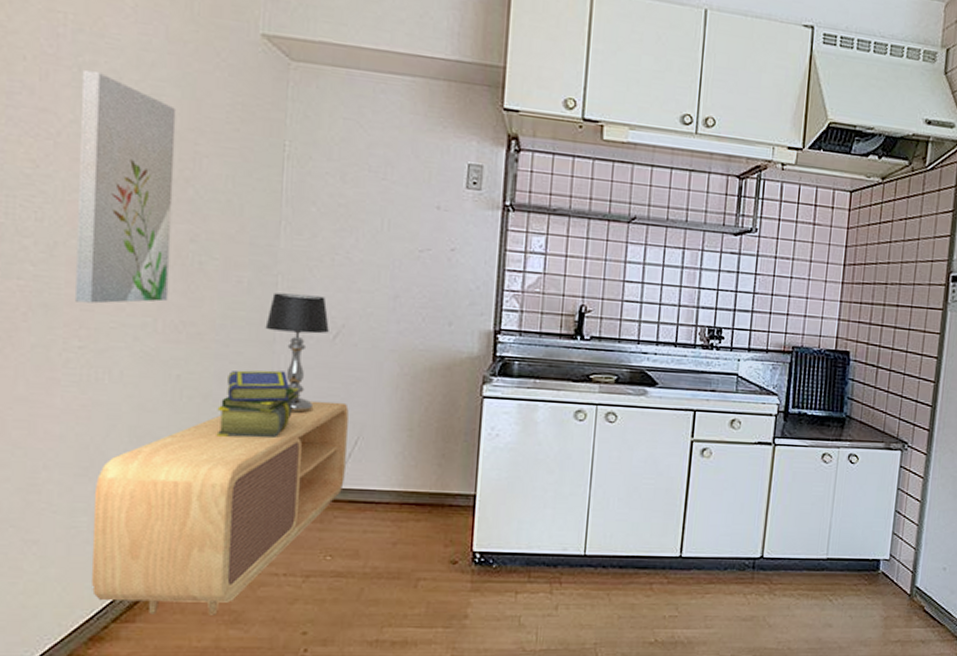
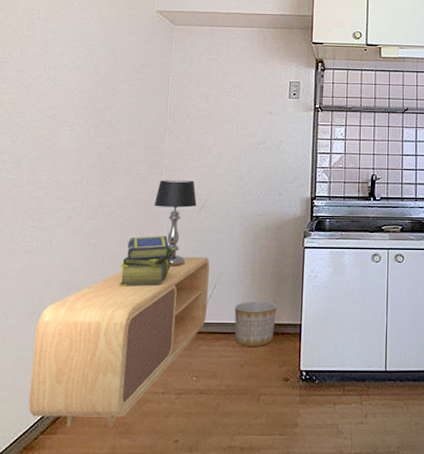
wall art: present [75,70,177,304] -> none [32,44,102,195]
planter: none [384,463,444,521] -> present [234,301,277,346]

